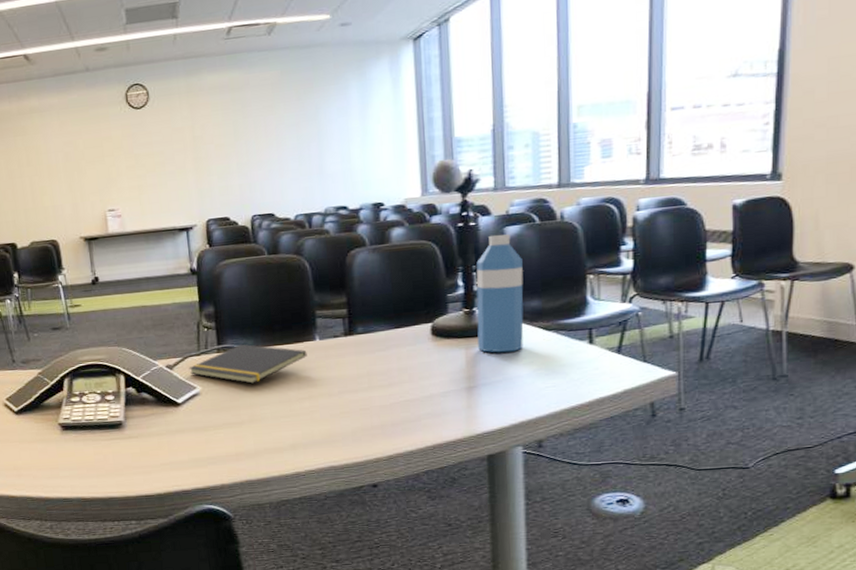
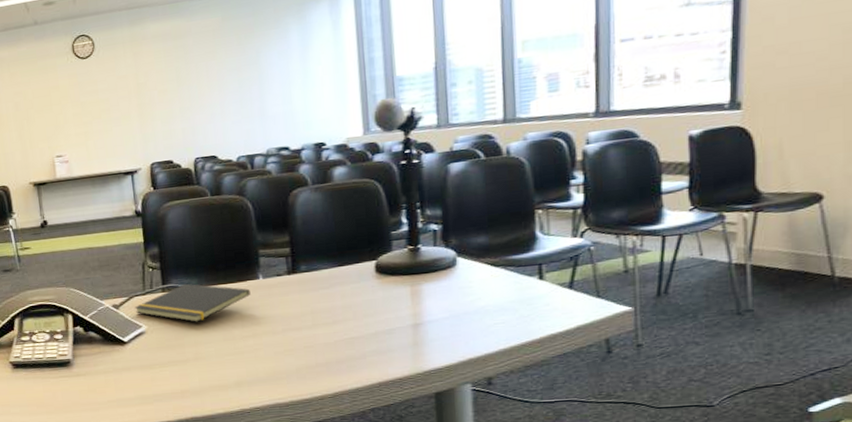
water bottle: present [476,234,524,353] -> none [420,171,470,290]

